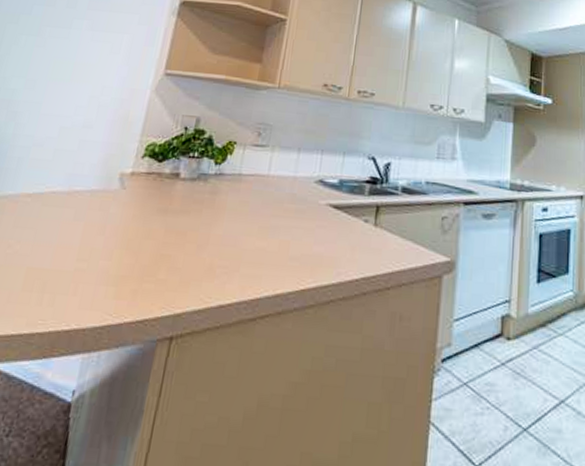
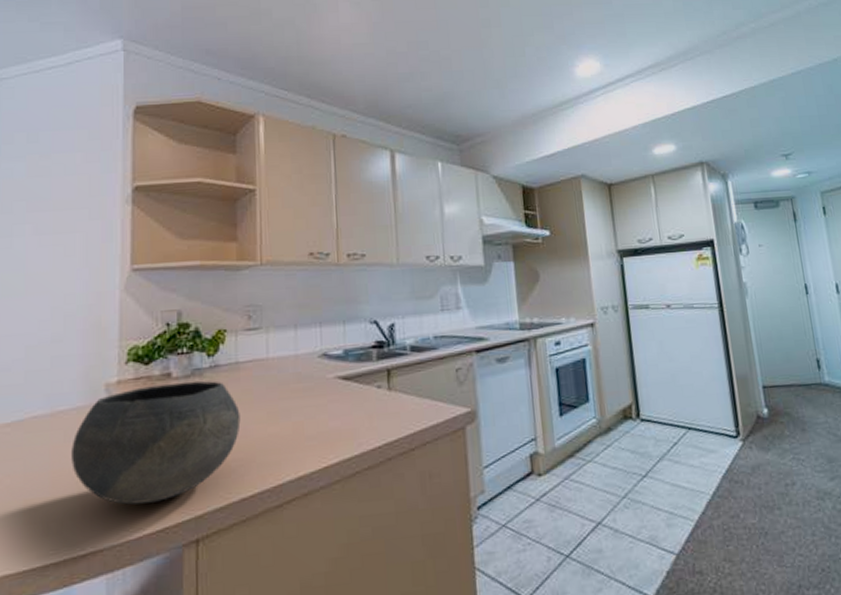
bowl: none [75,182,234,293] -> present [72,380,241,505]

